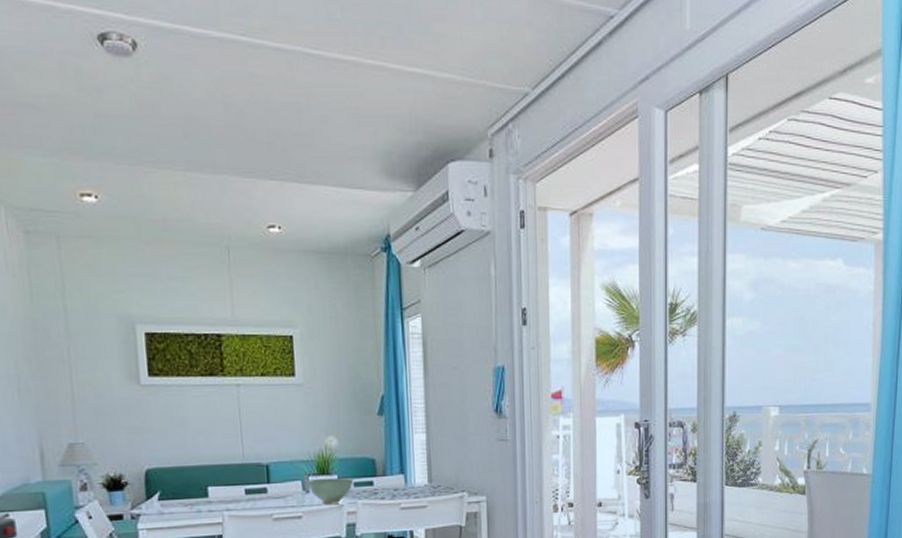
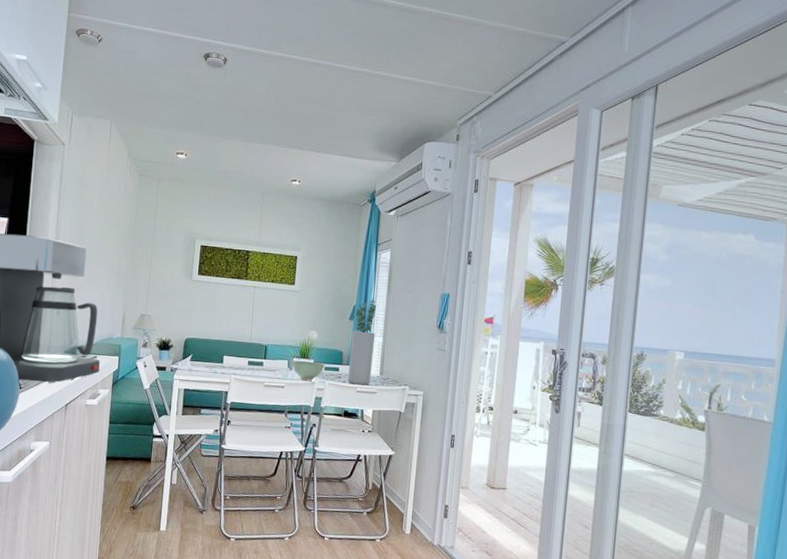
vase: none [384,382,418,500] -> present [348,297,377,386]

